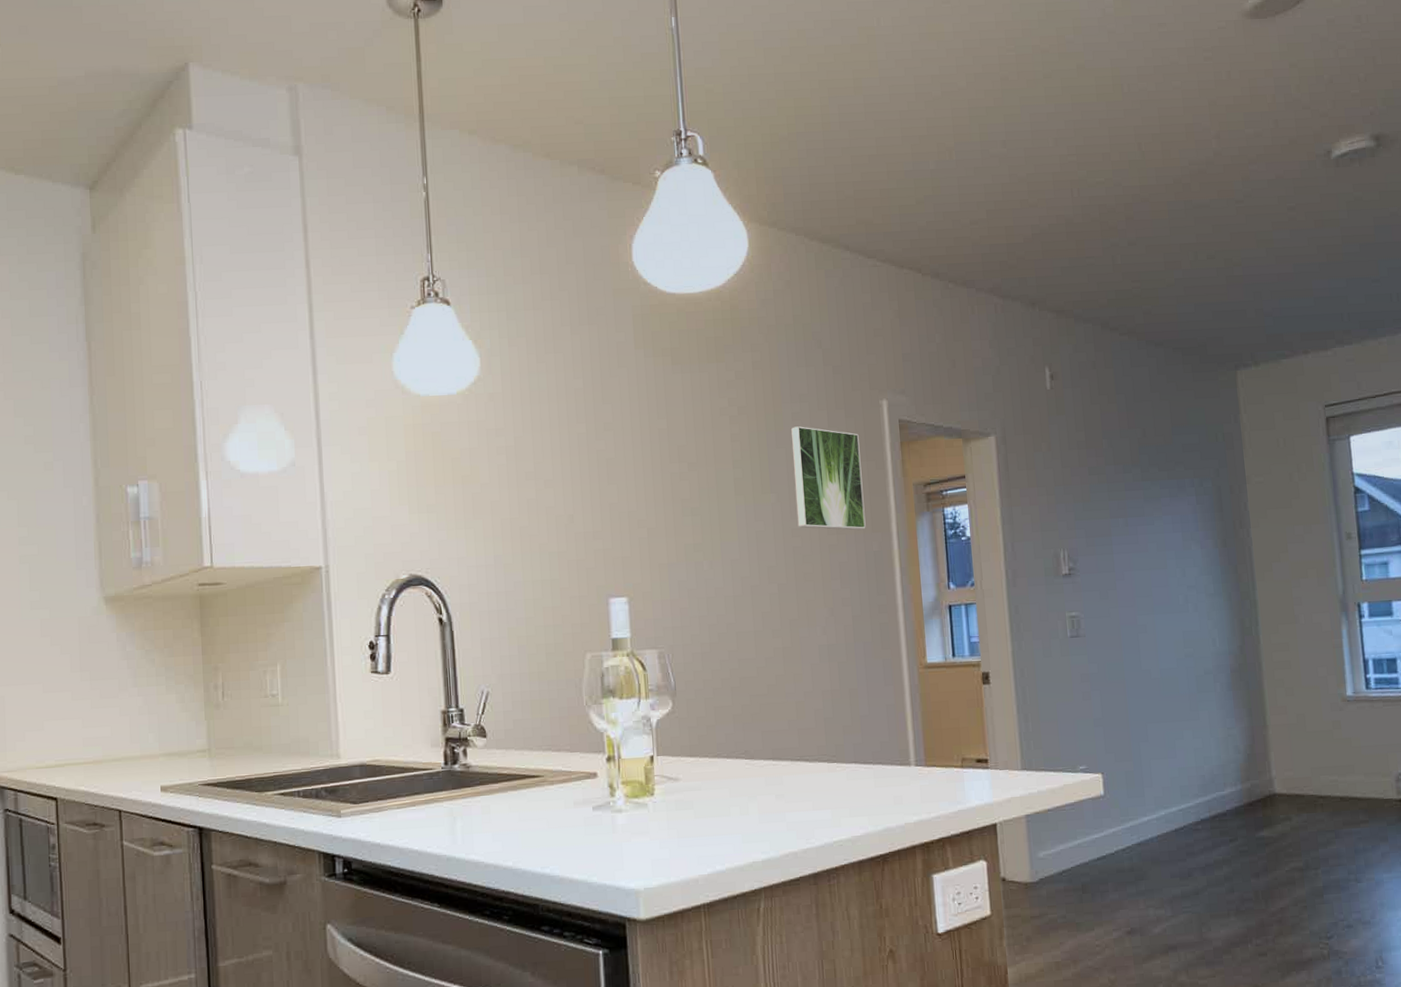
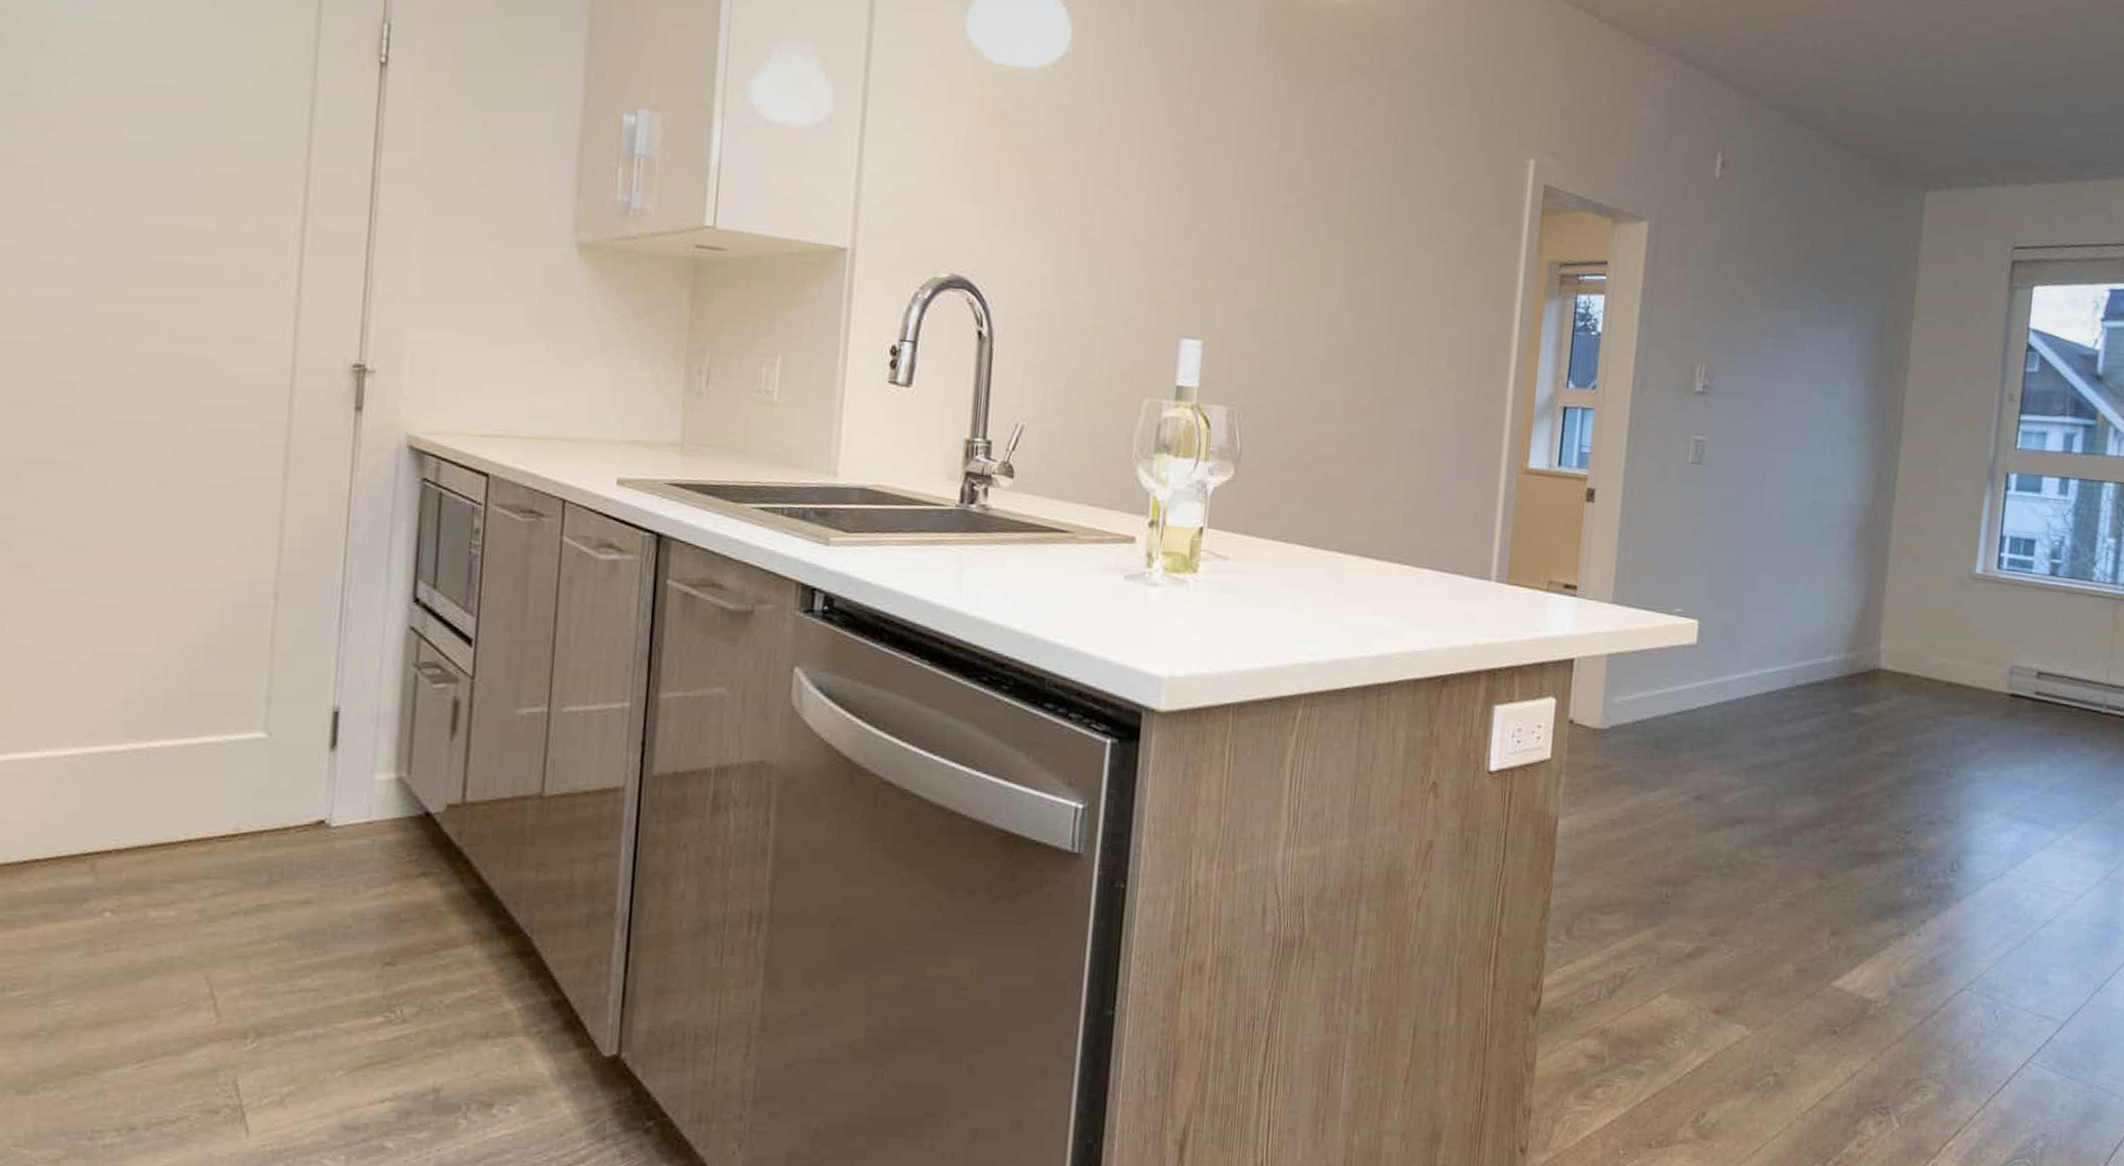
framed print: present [790,426,866,530] -> none [1410,173,1496,305]

